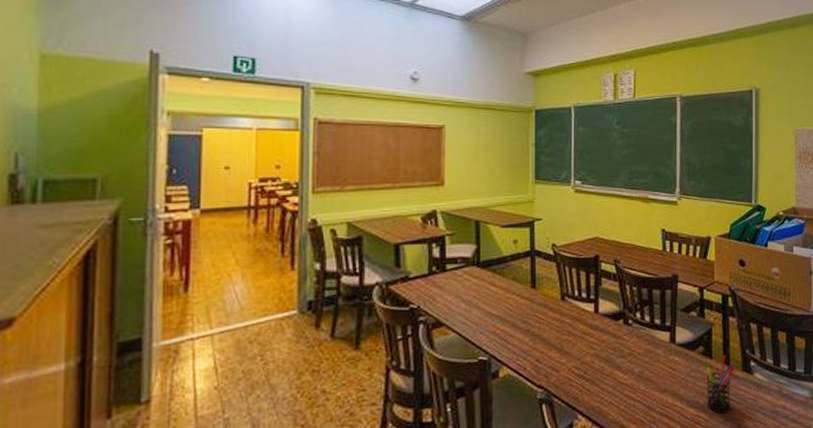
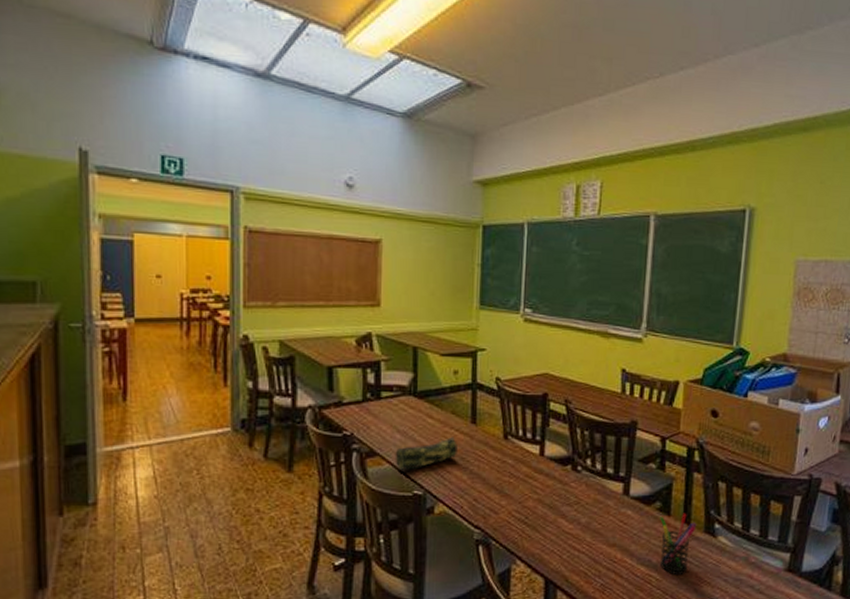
pencil case: none [460,301,519,339] -> present [395,436,458,471]

